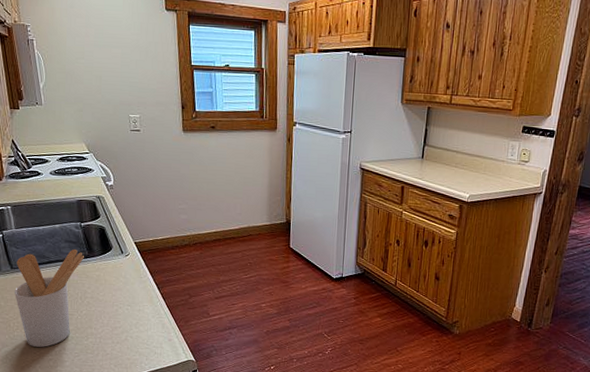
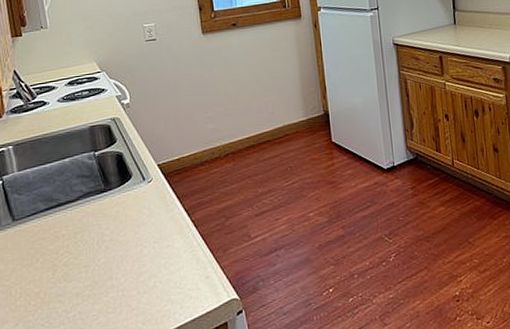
utensil holder: present [15,248,84,347] -> none [17,183,100,317]

